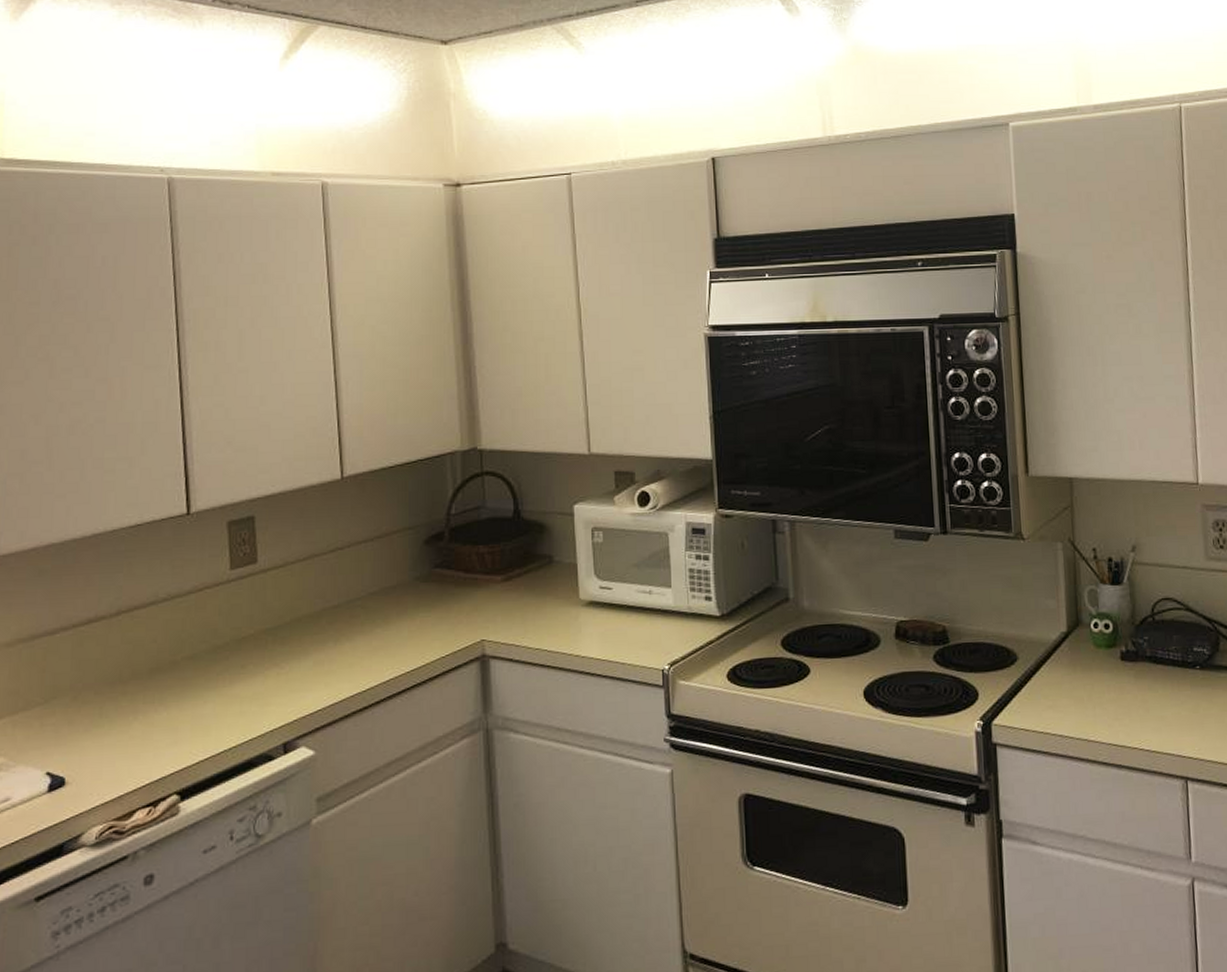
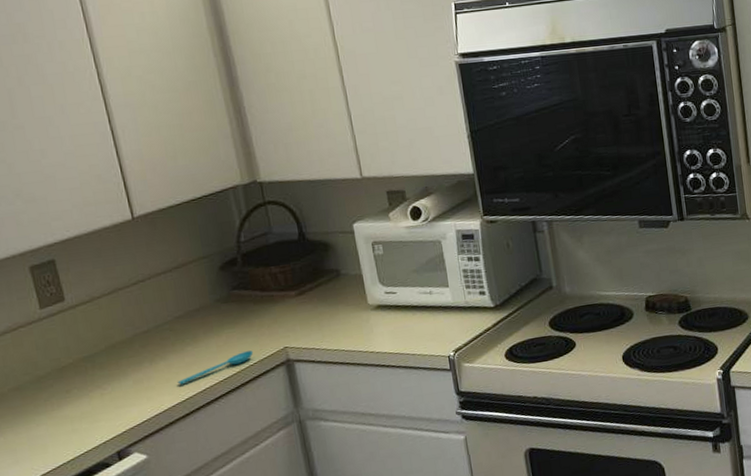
spoon: none [360,640,447,673] -> present [177,350,254,385]

